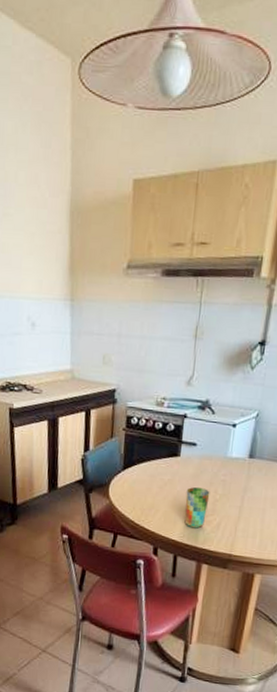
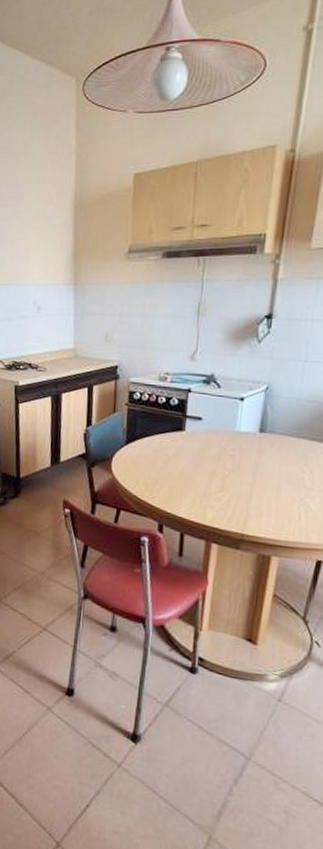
cup: present [184,486,210,529] -> none [191,462,218,506]

